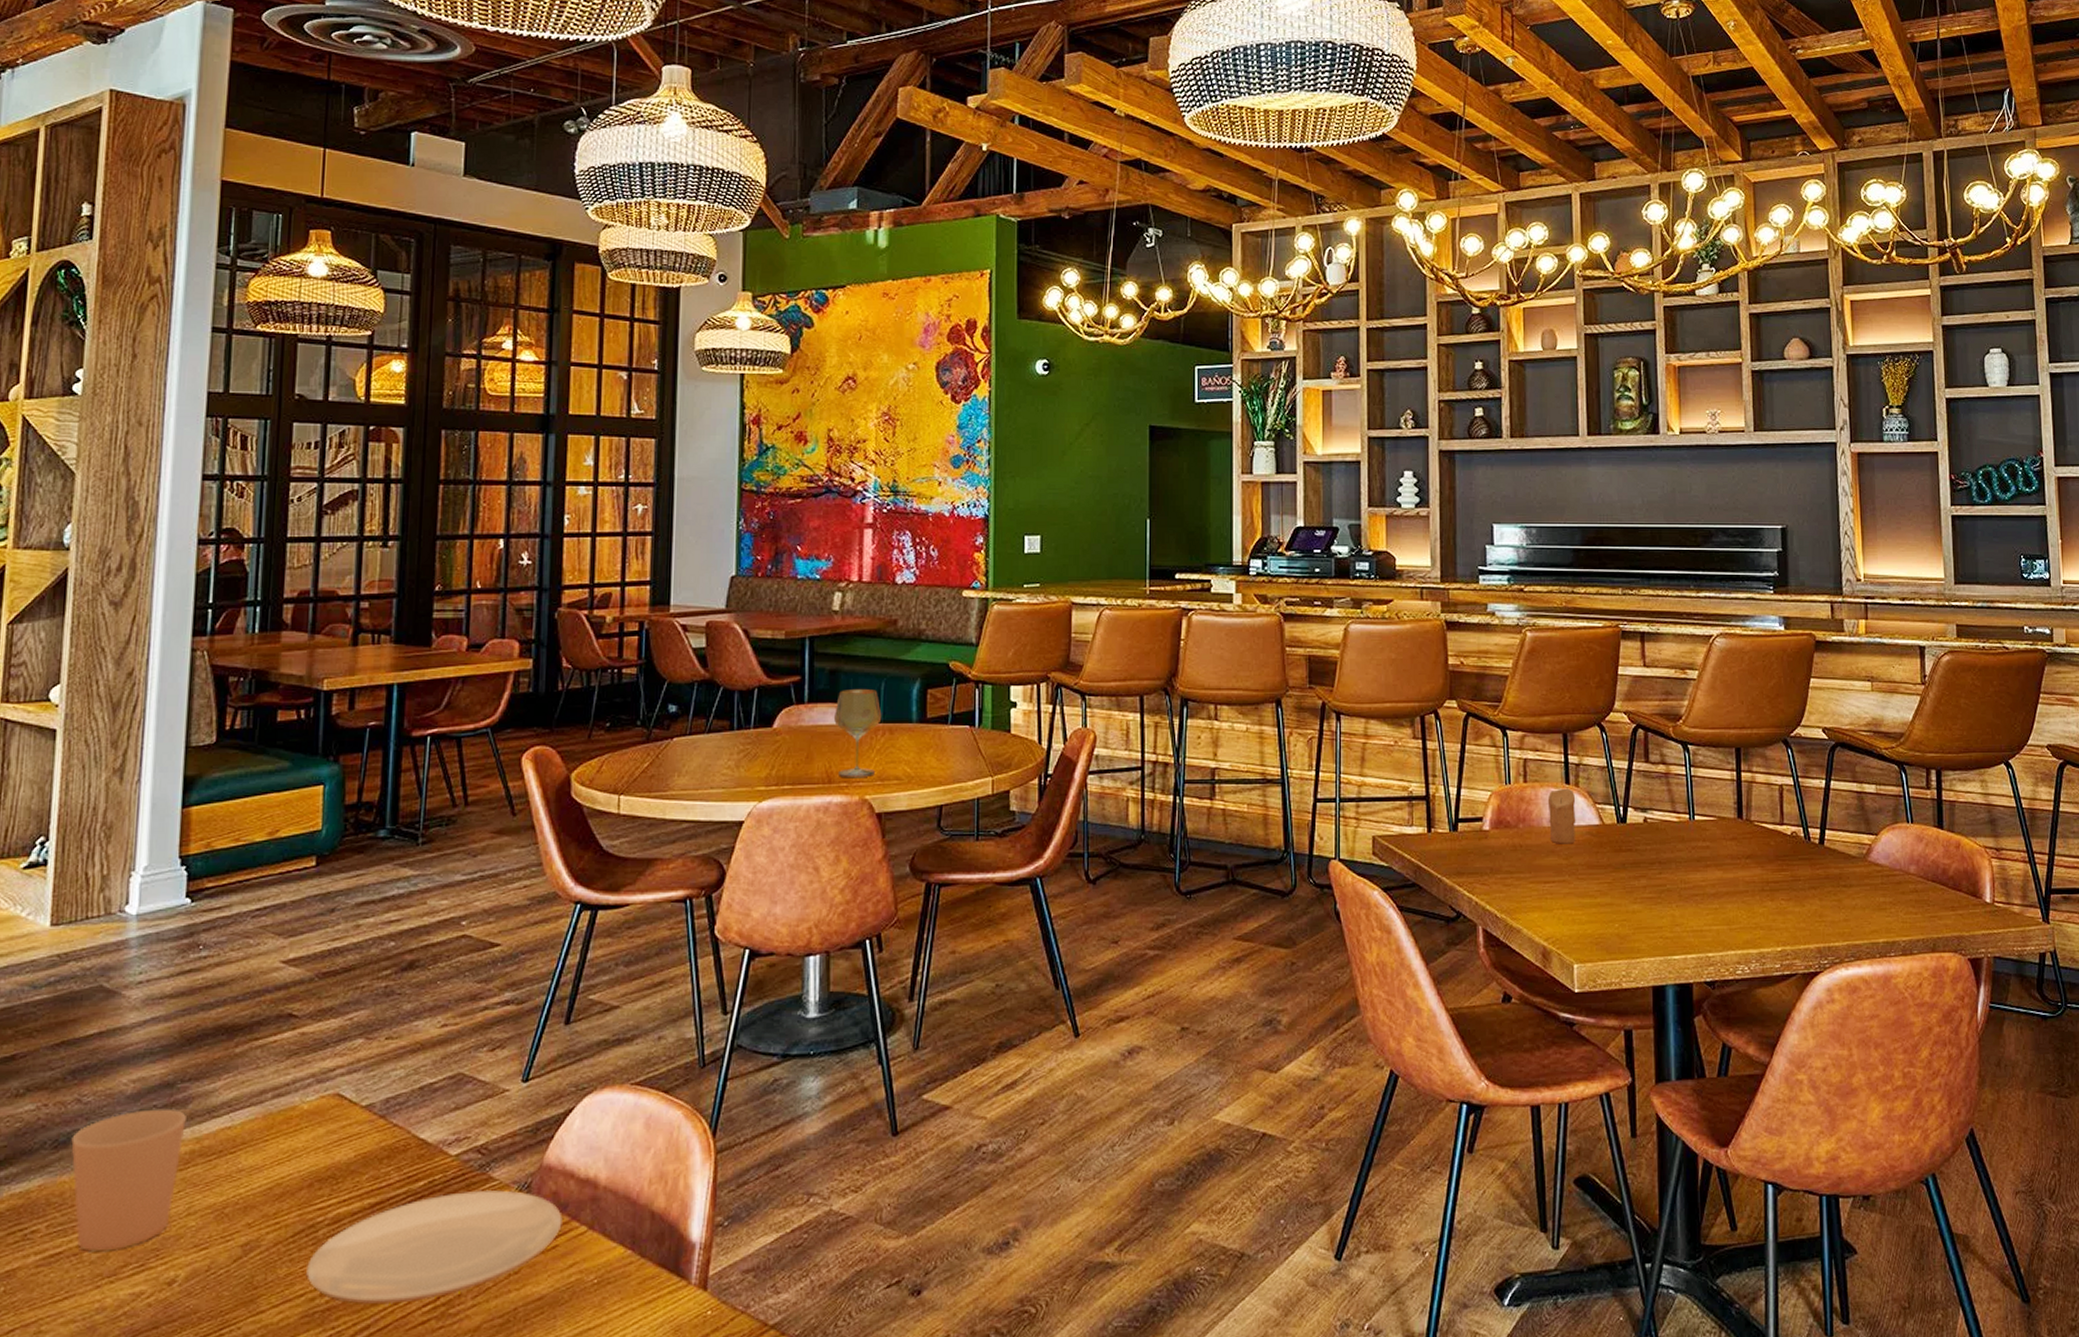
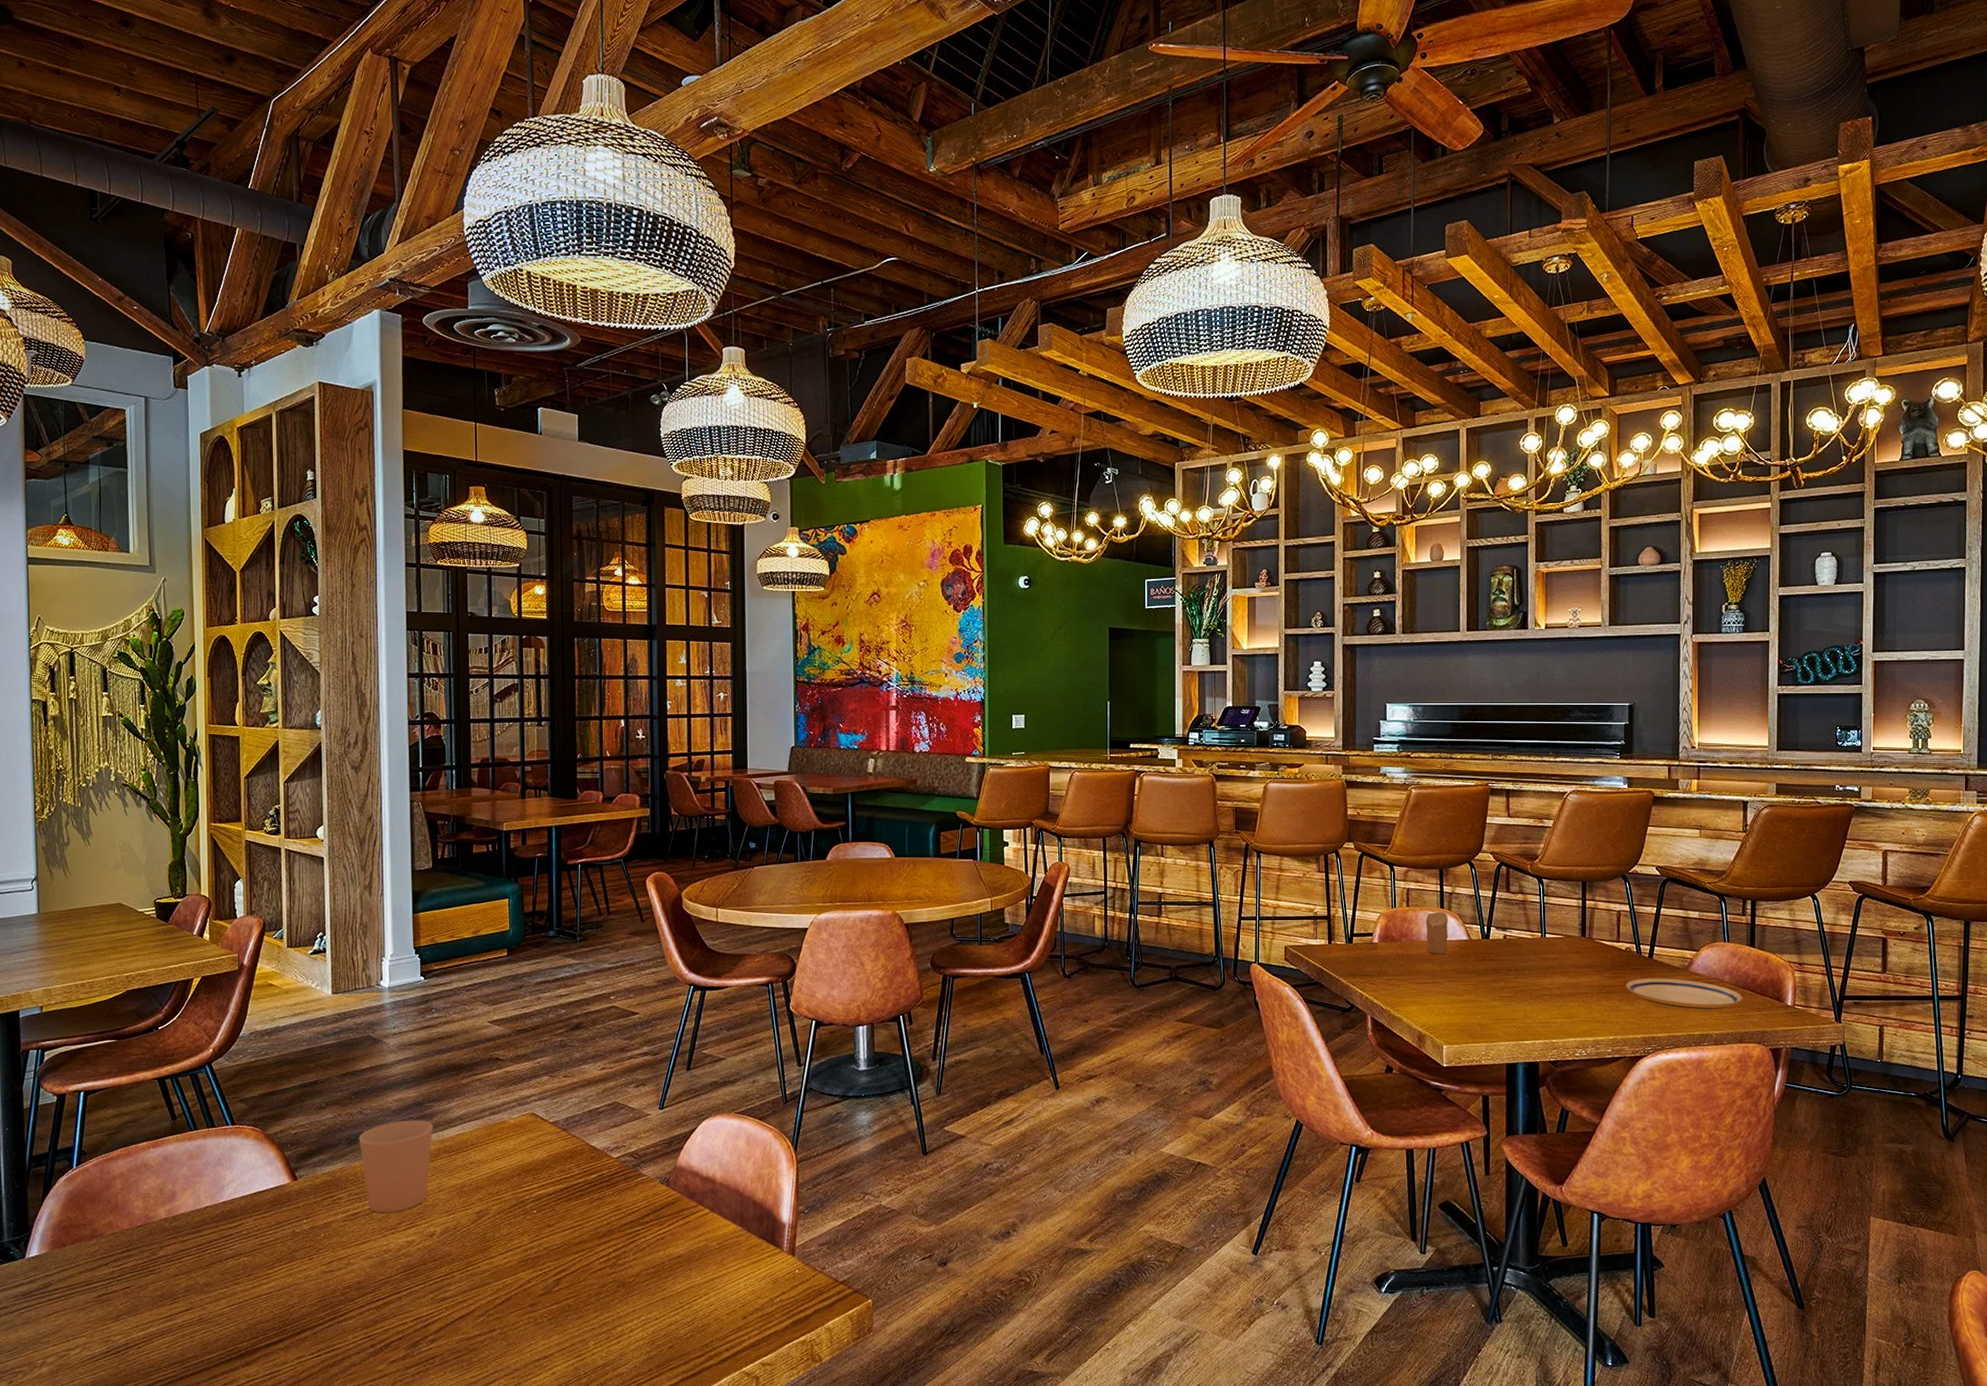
plate: present [306,1189,562,1305] -> none [521,1182,692,1256]
wine glass: present [834,688,882,778] -> none [872,831,907,898]
plate: none [1793,870,1933,914] -> present [1625,978,1743,1012]

